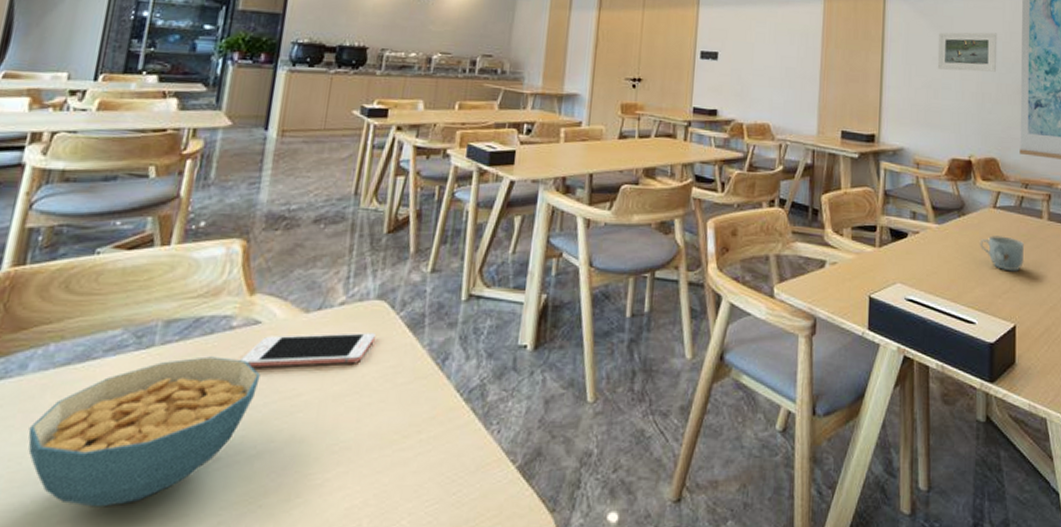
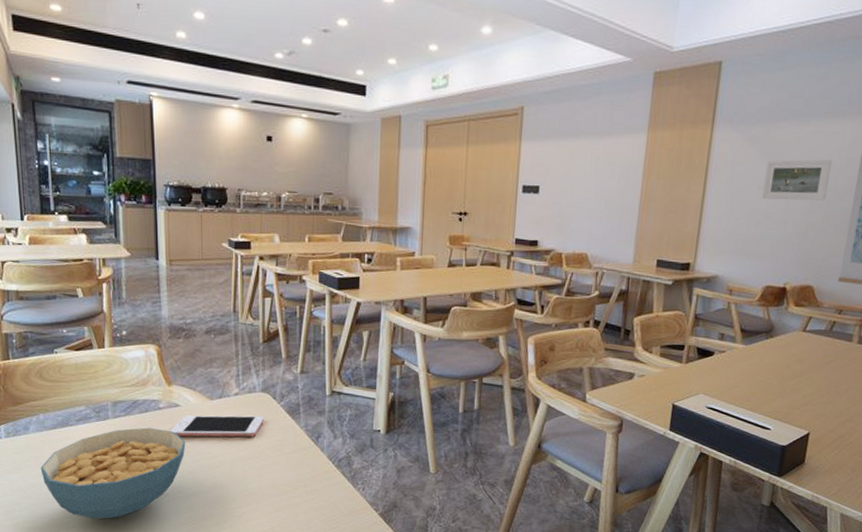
mug: present [979,235,1025,272] -> none [784,356,829,388]

